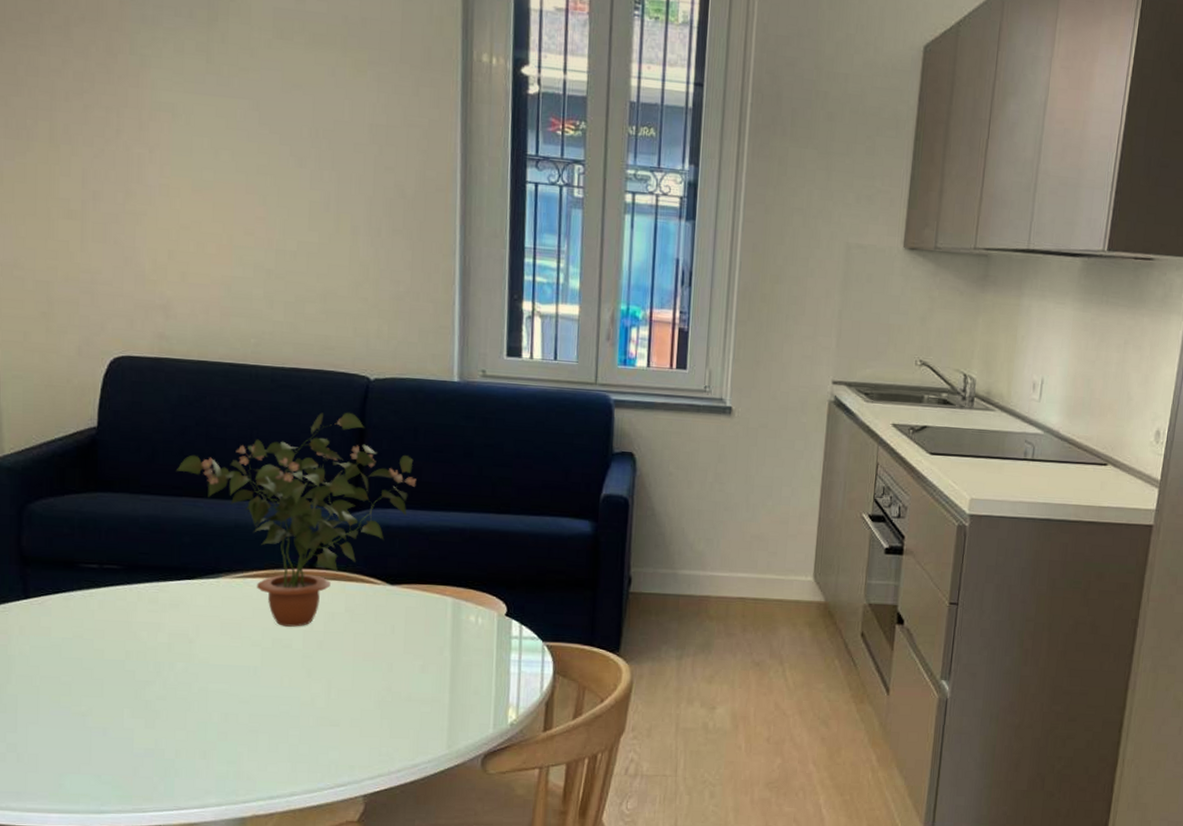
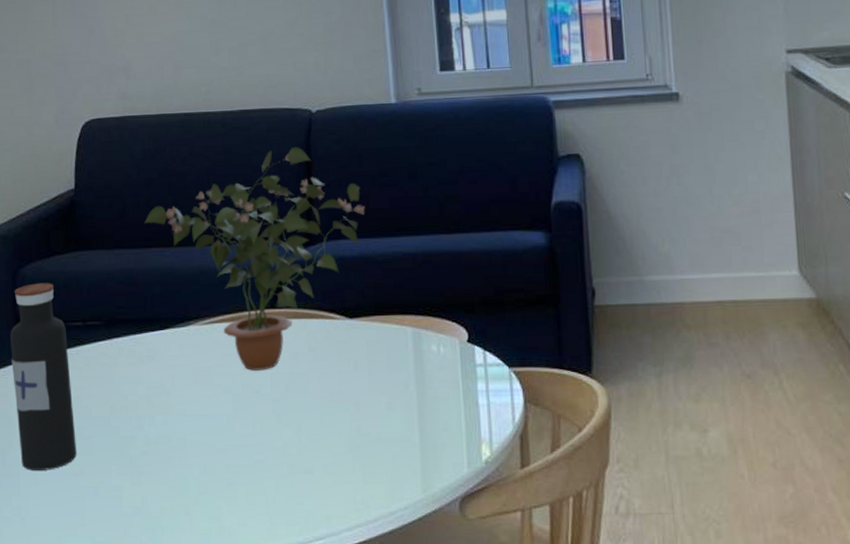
water bottle: none [12,520,85,709] -> present [10,283,77,470]

